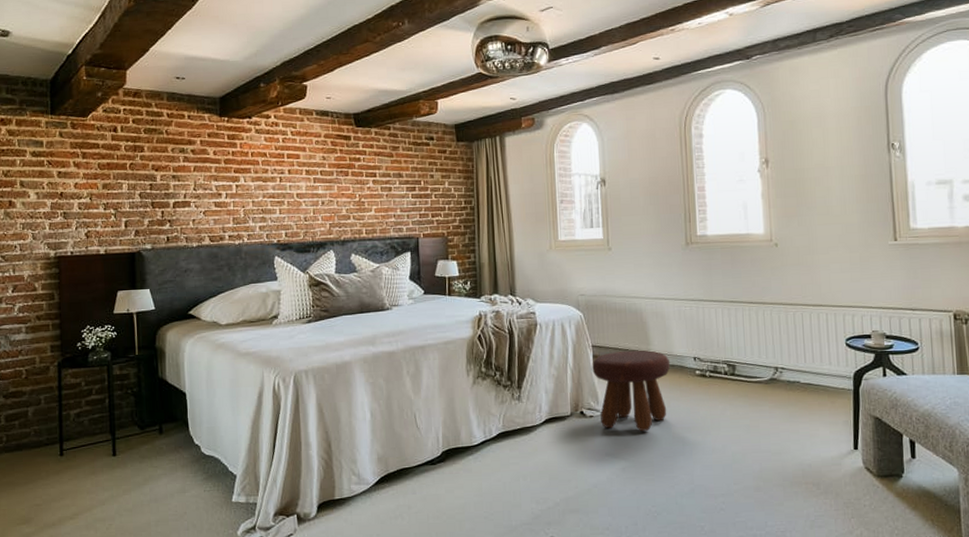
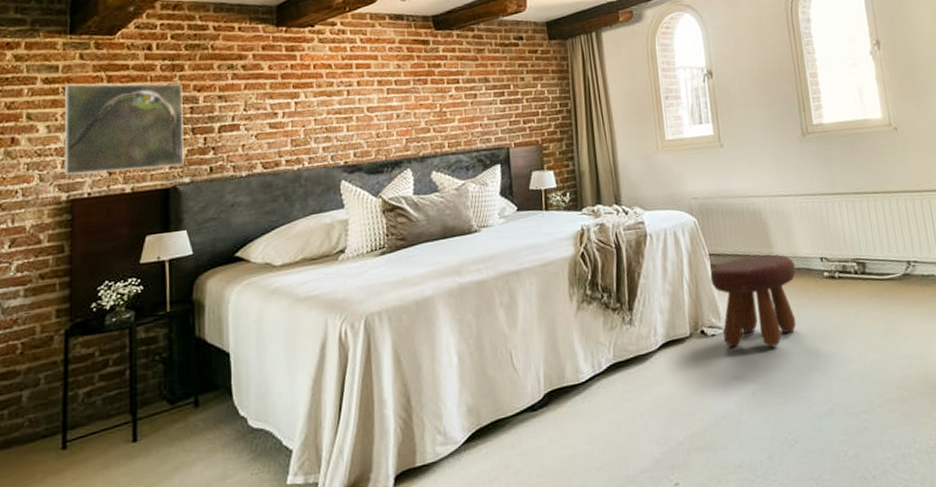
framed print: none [49,158,146,236] -> present [65,83,184,176]

